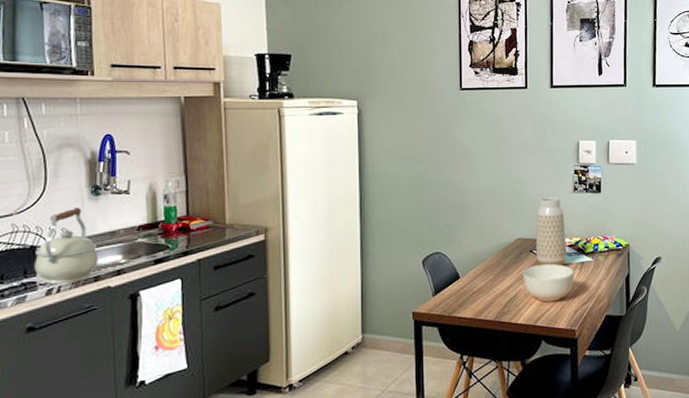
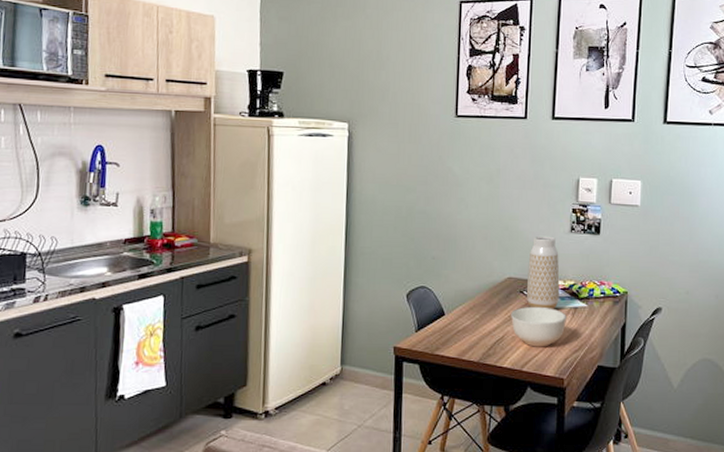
kettle: present [34,208,99,285] -> none [23,217,85,293]

